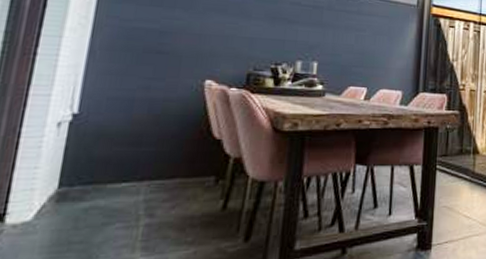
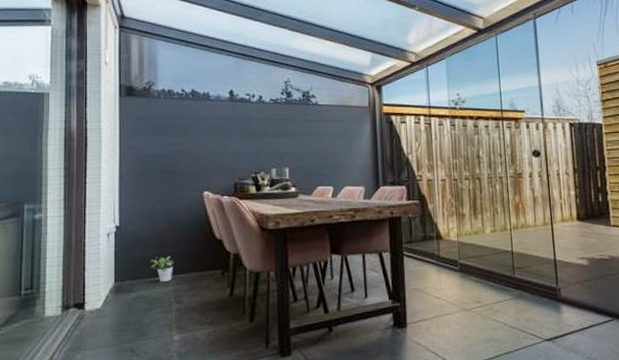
potted plant: none [116,155,152,188] -> present [150,255,174,282]

